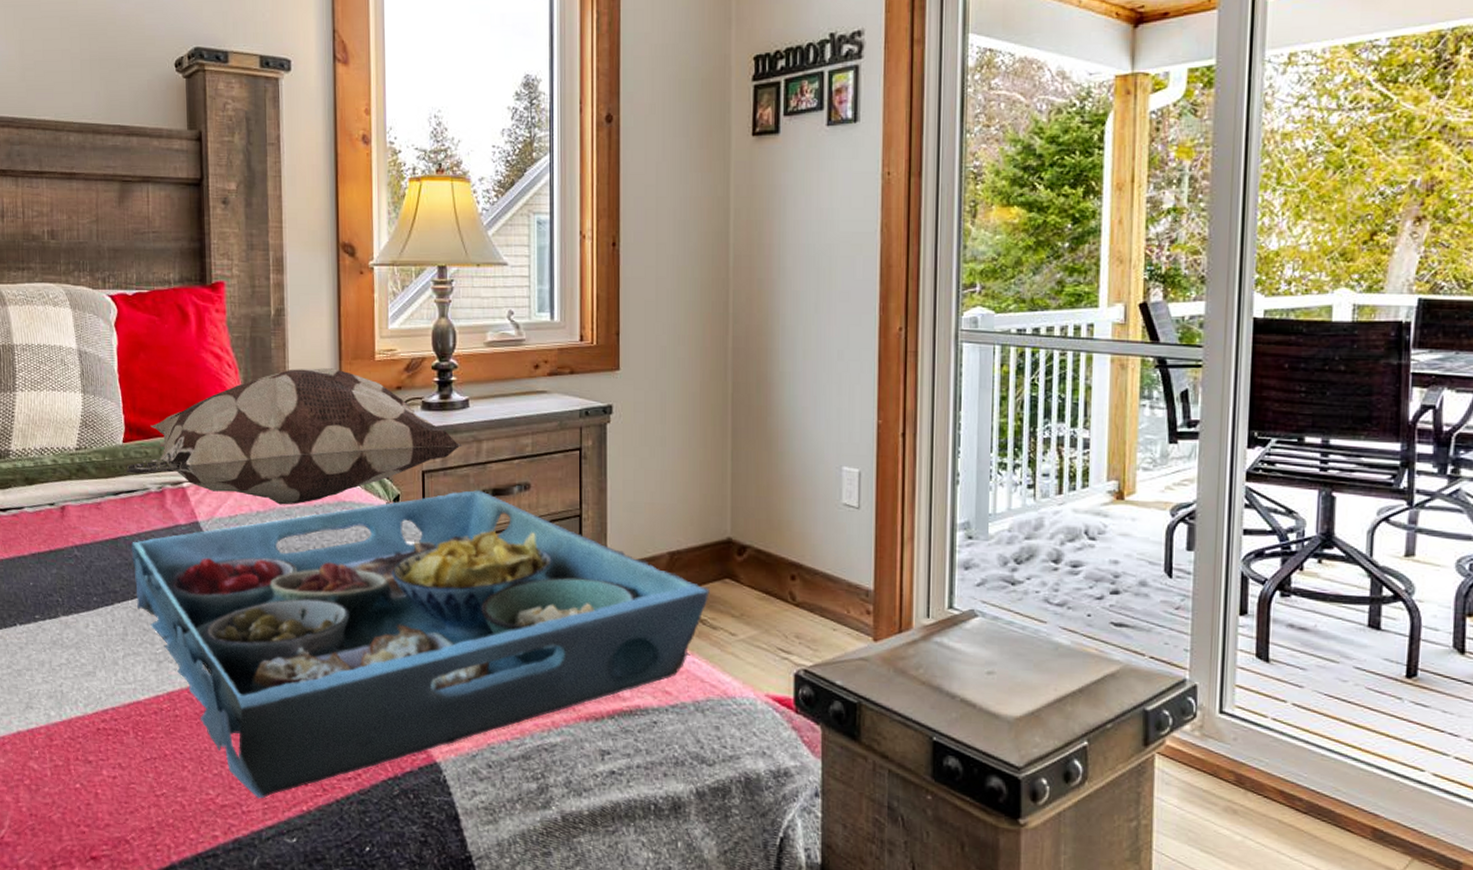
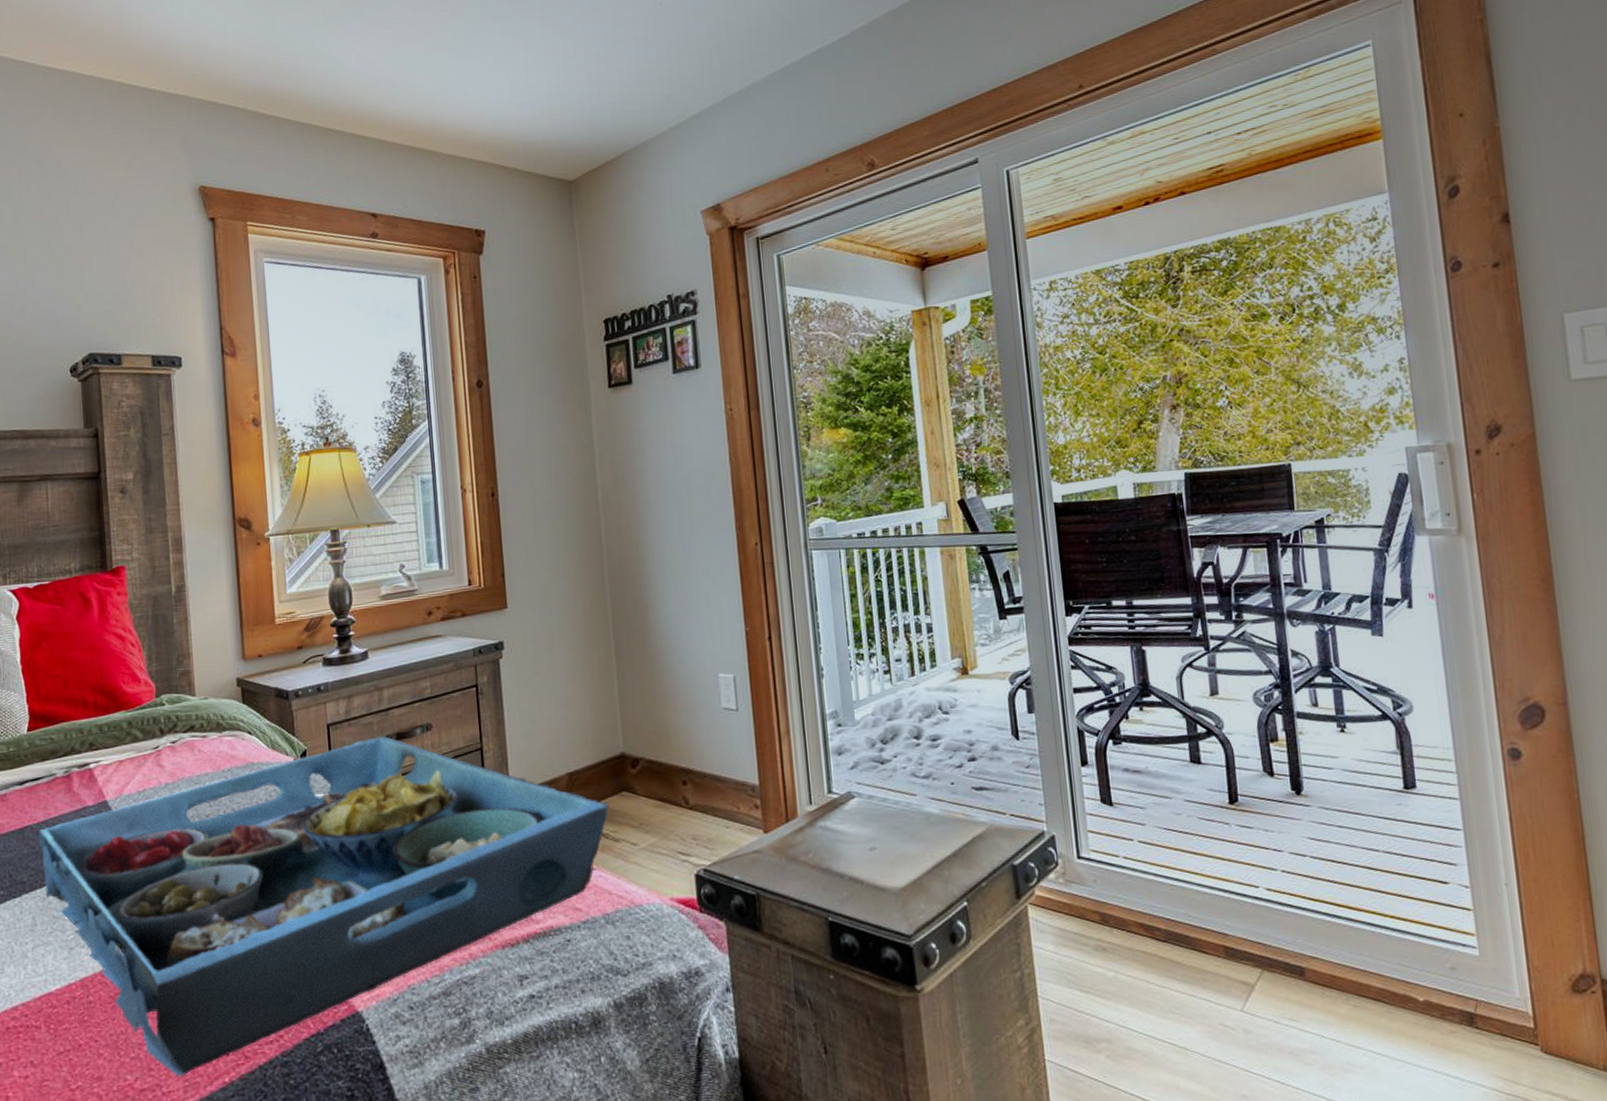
decorative pillow: present [125,368,462,505] -> none [30,636,364,774]

